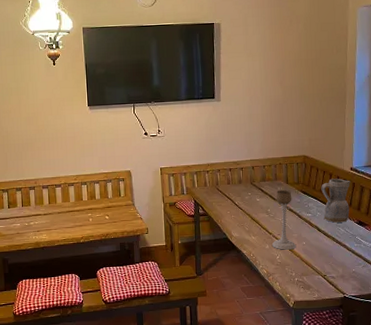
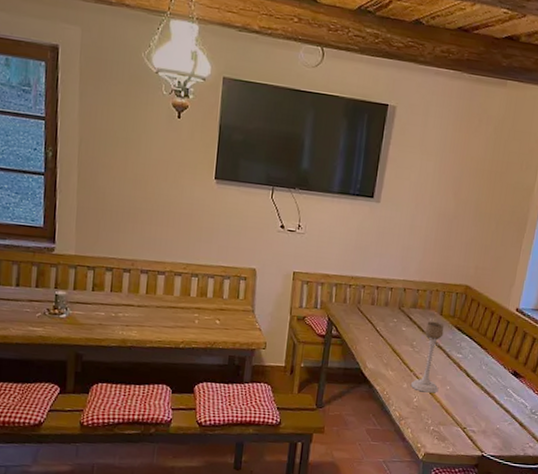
ceramic pitcher: present [321,178,350,223] -> none [475,317,513,370]

